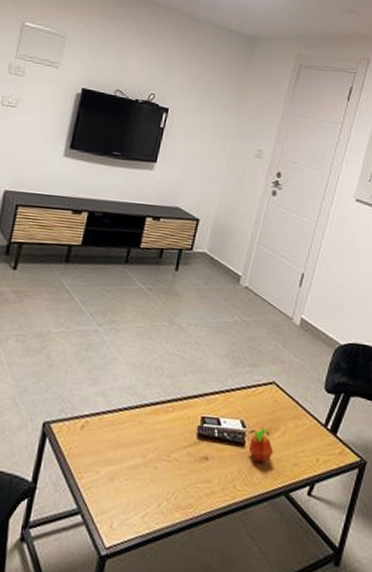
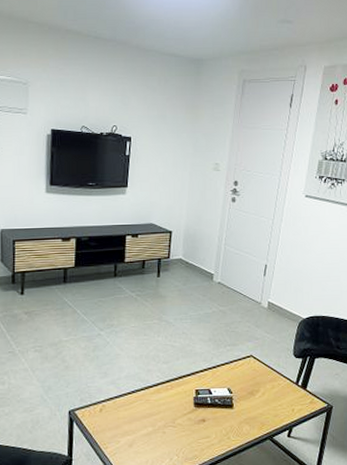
fruit: present [248,428,273,462] -> none [235,392,256,417]

